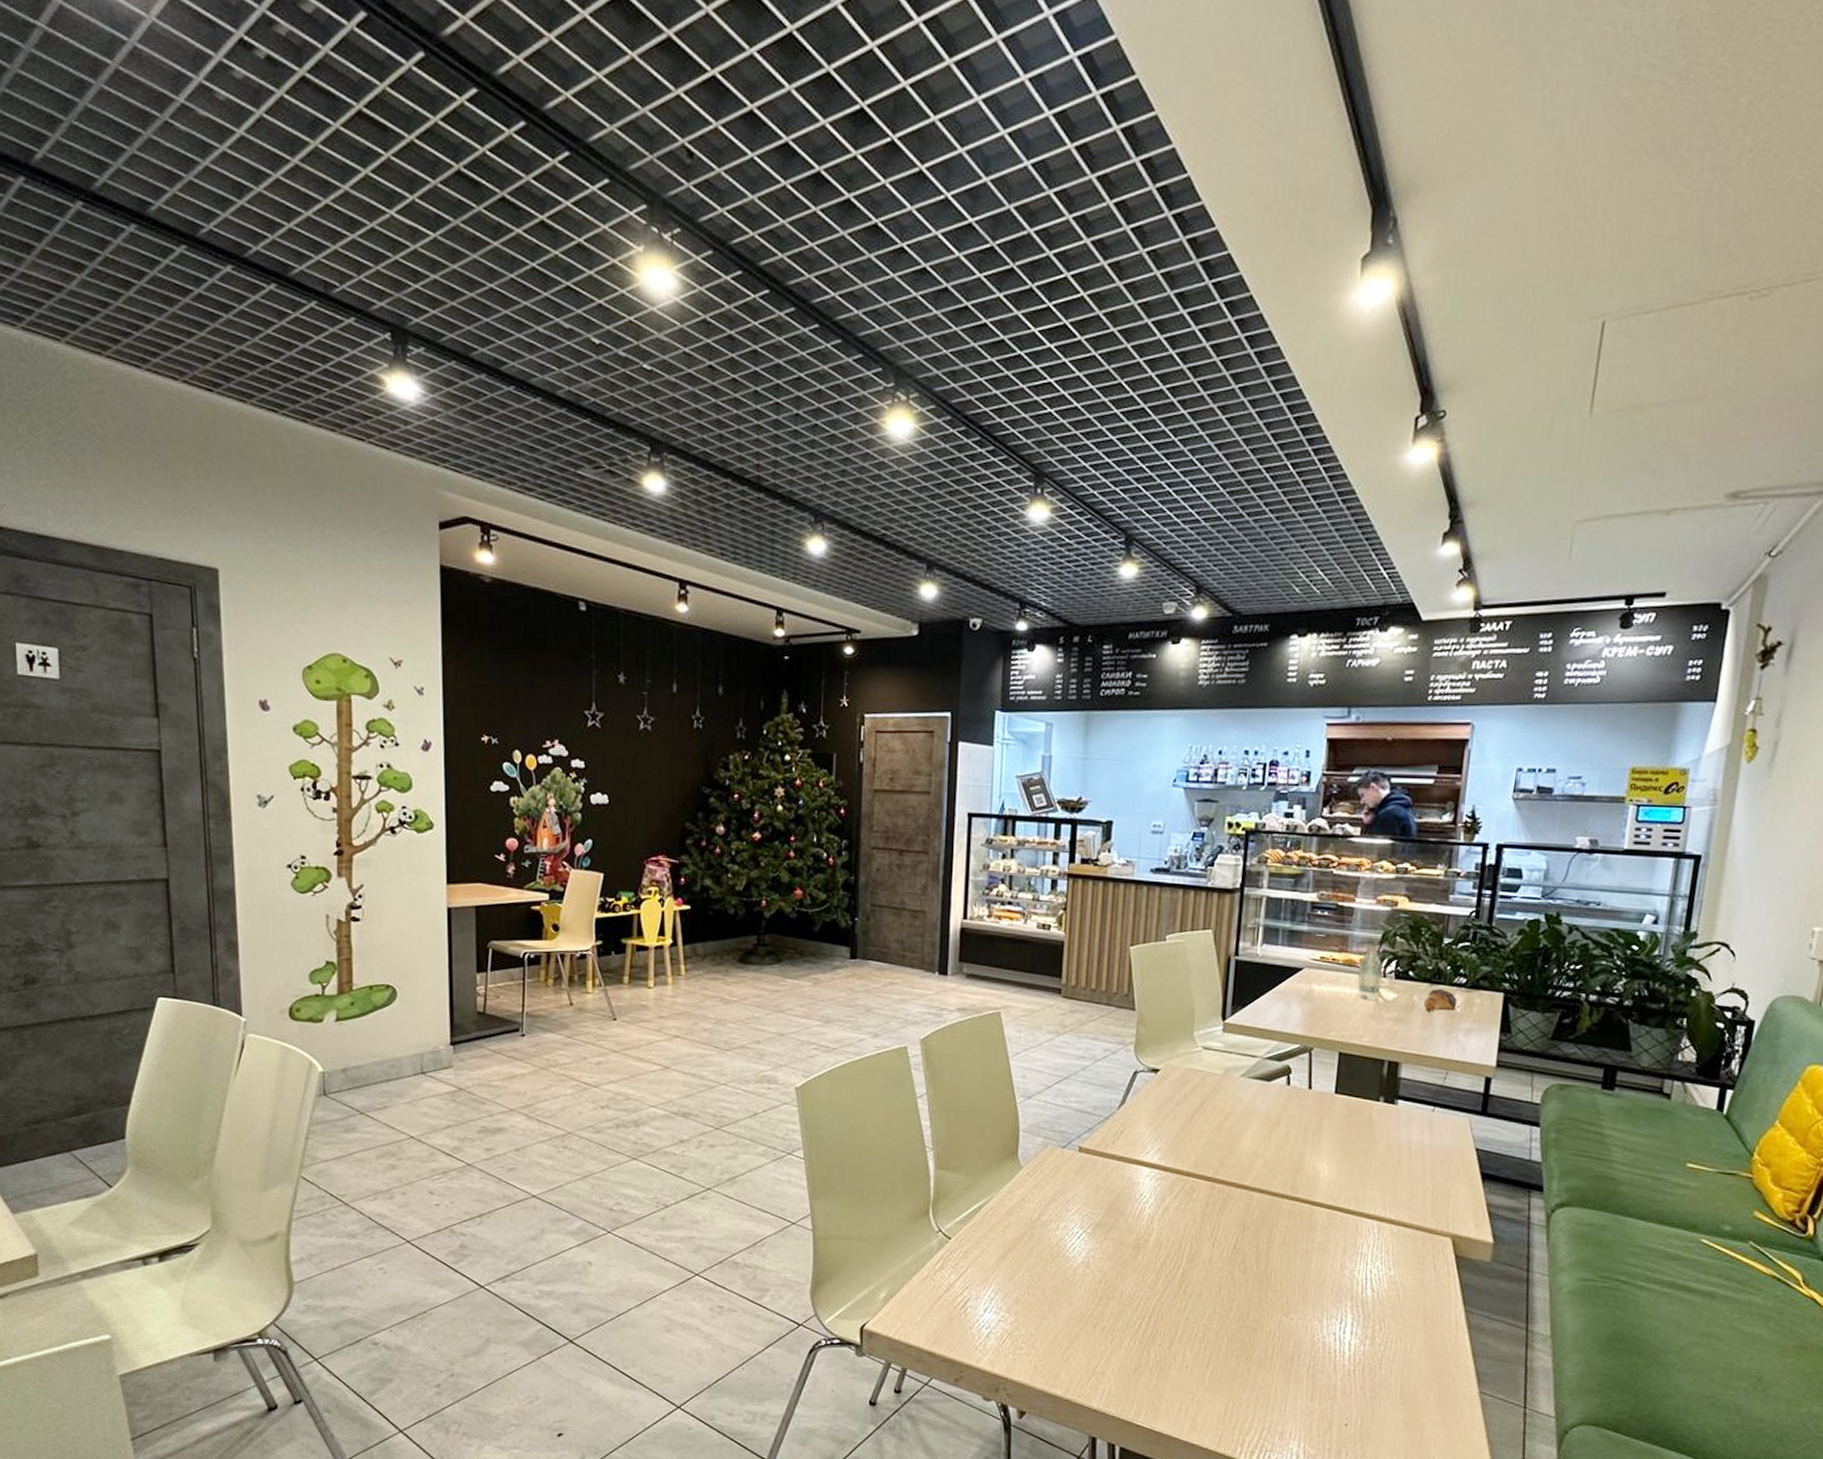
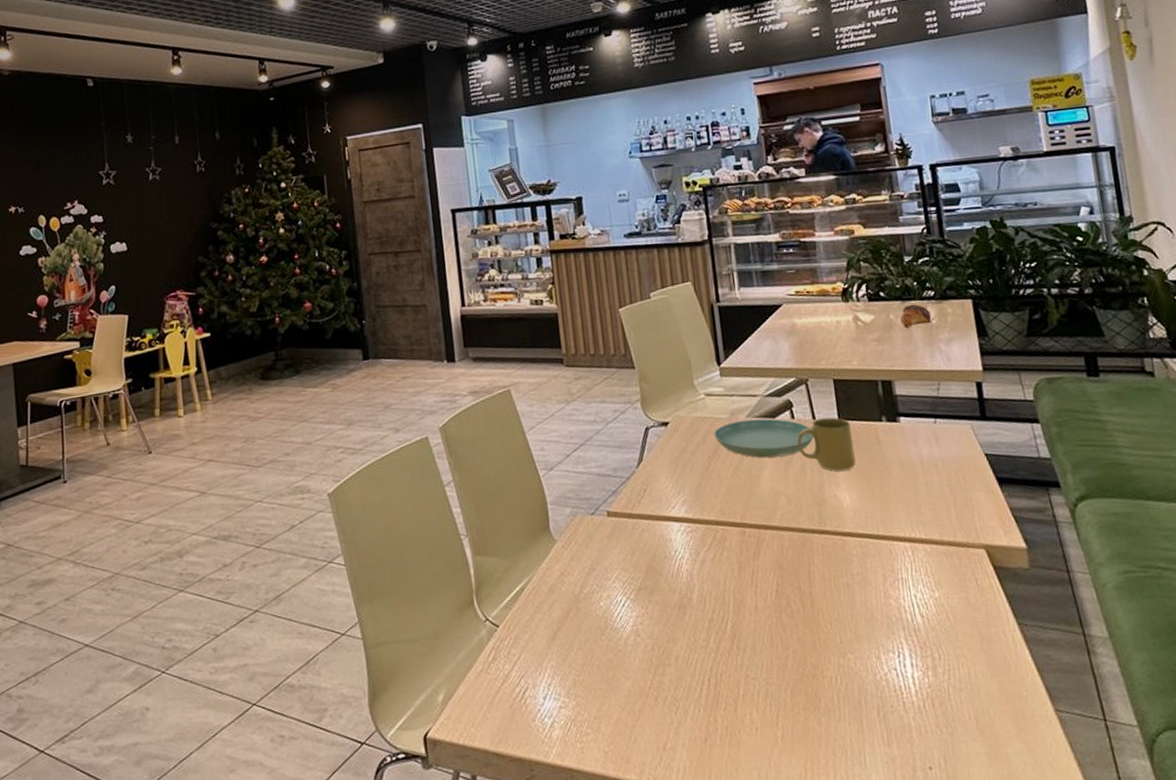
saucer: none [1203,1078,1305,1121] -> present [714,418,813,458]
cup: none [1287,1089,1346,1144] -> present [797,417,856,472]
vase: present [1357,951,1383,1001] -> none [832,278,857,326]

